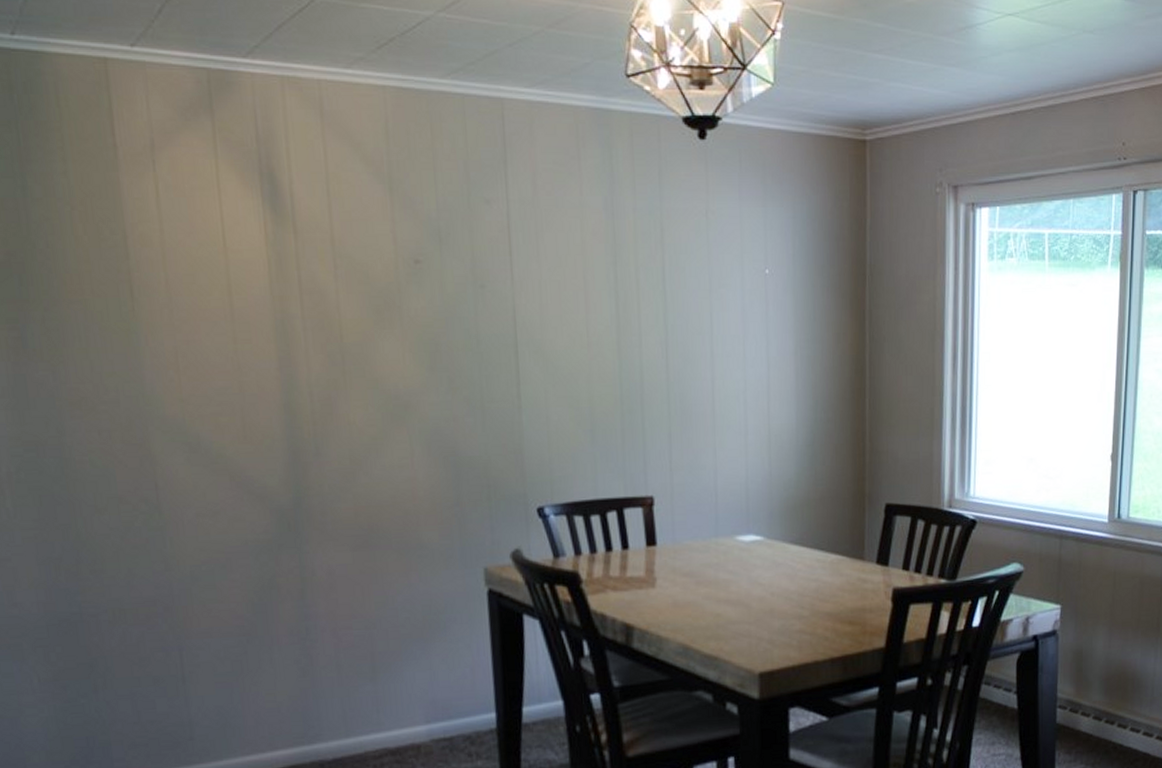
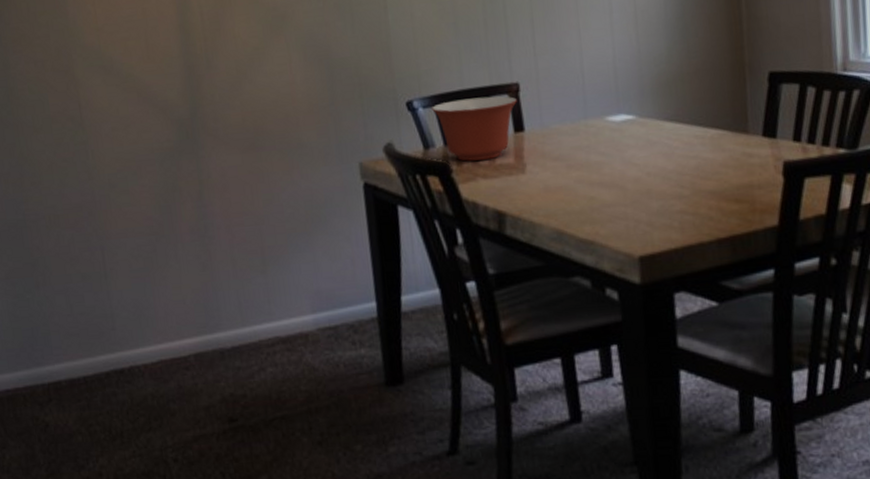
mixing bowl: none [562,508,651,573] -> present [430,96,517,161]

